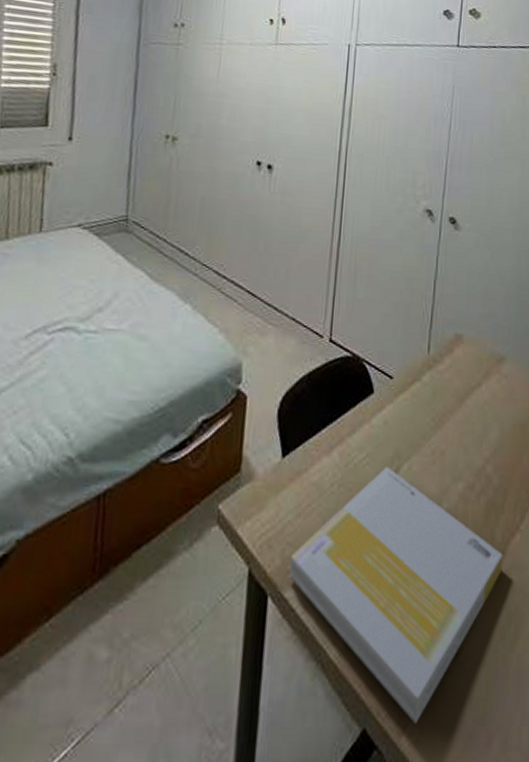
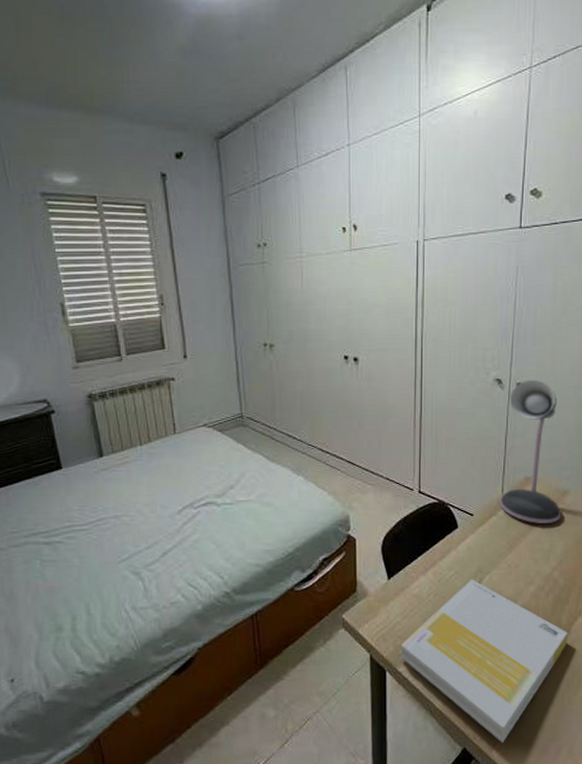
desk lamp: none [424,214,496,398] -> present [499,379,561,524]

